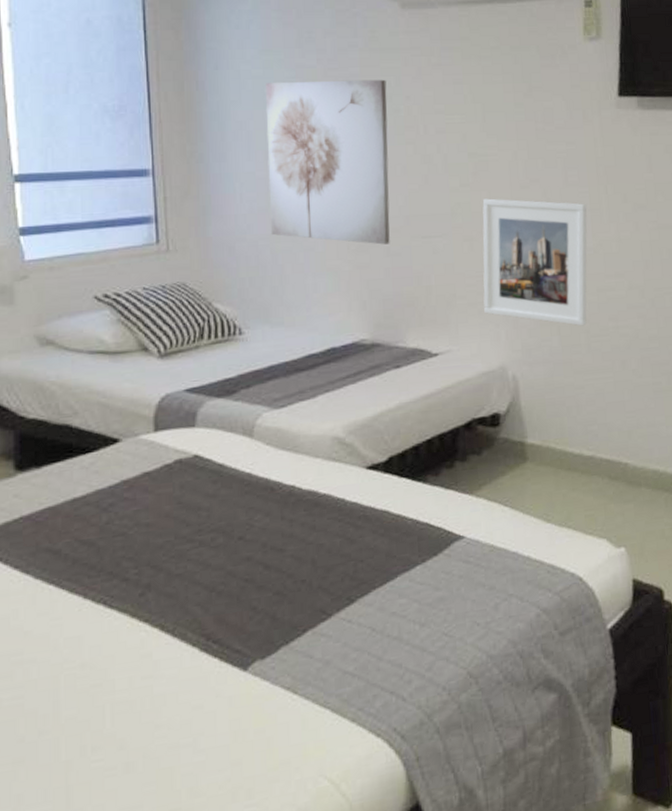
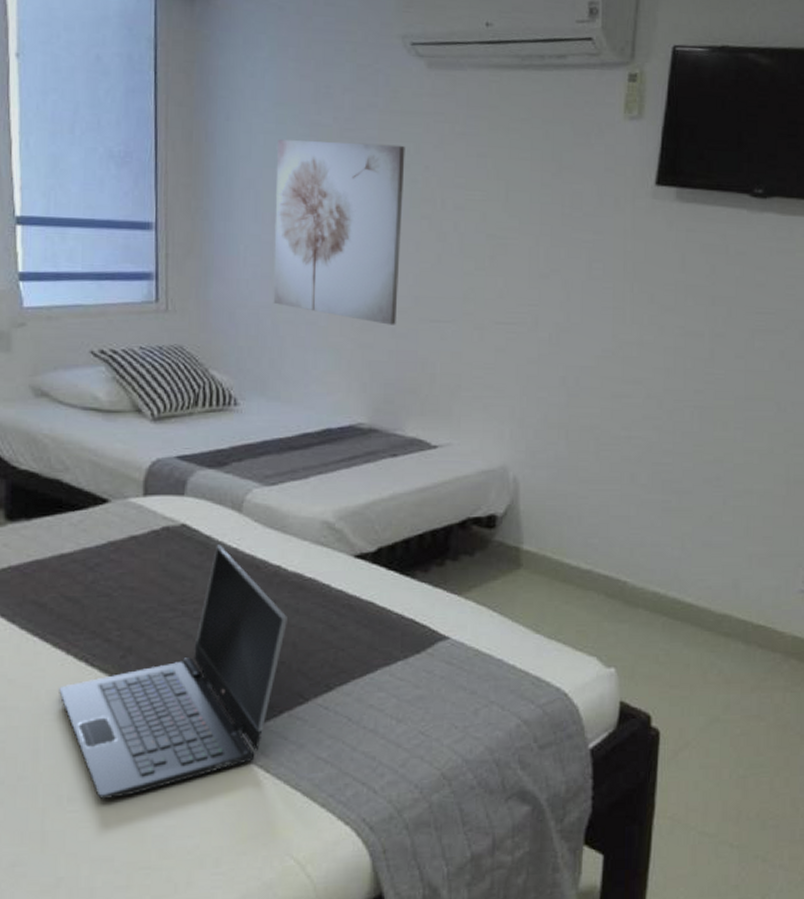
laptop computer: none [77,471,305,744] -> present [59,545,287,799]
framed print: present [482,198,587,326] -> none [490,285,610,433]

